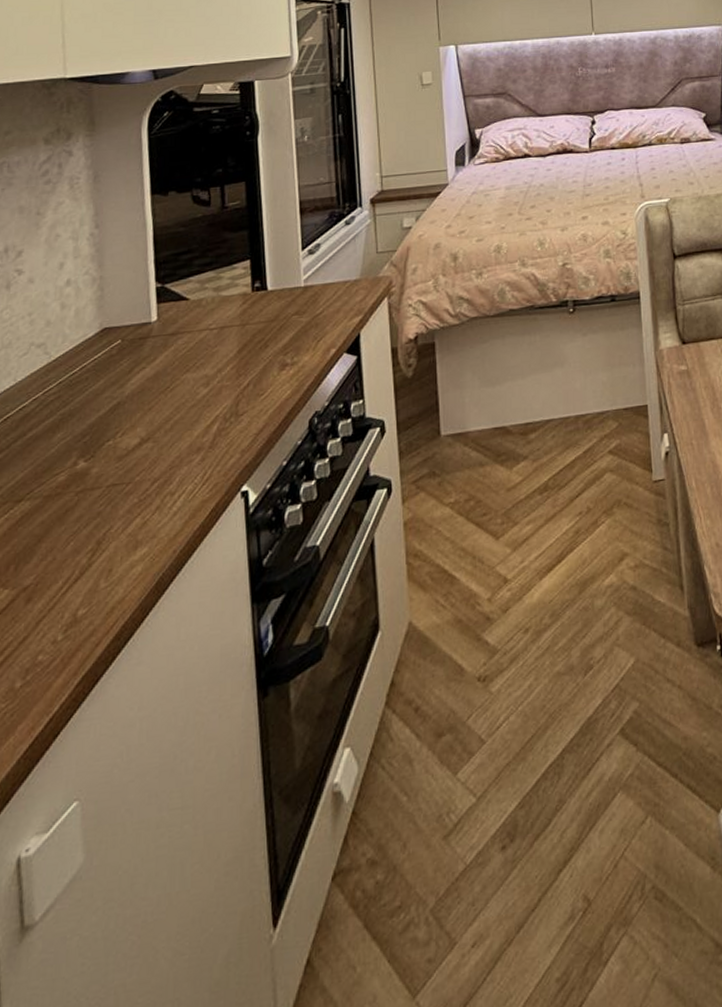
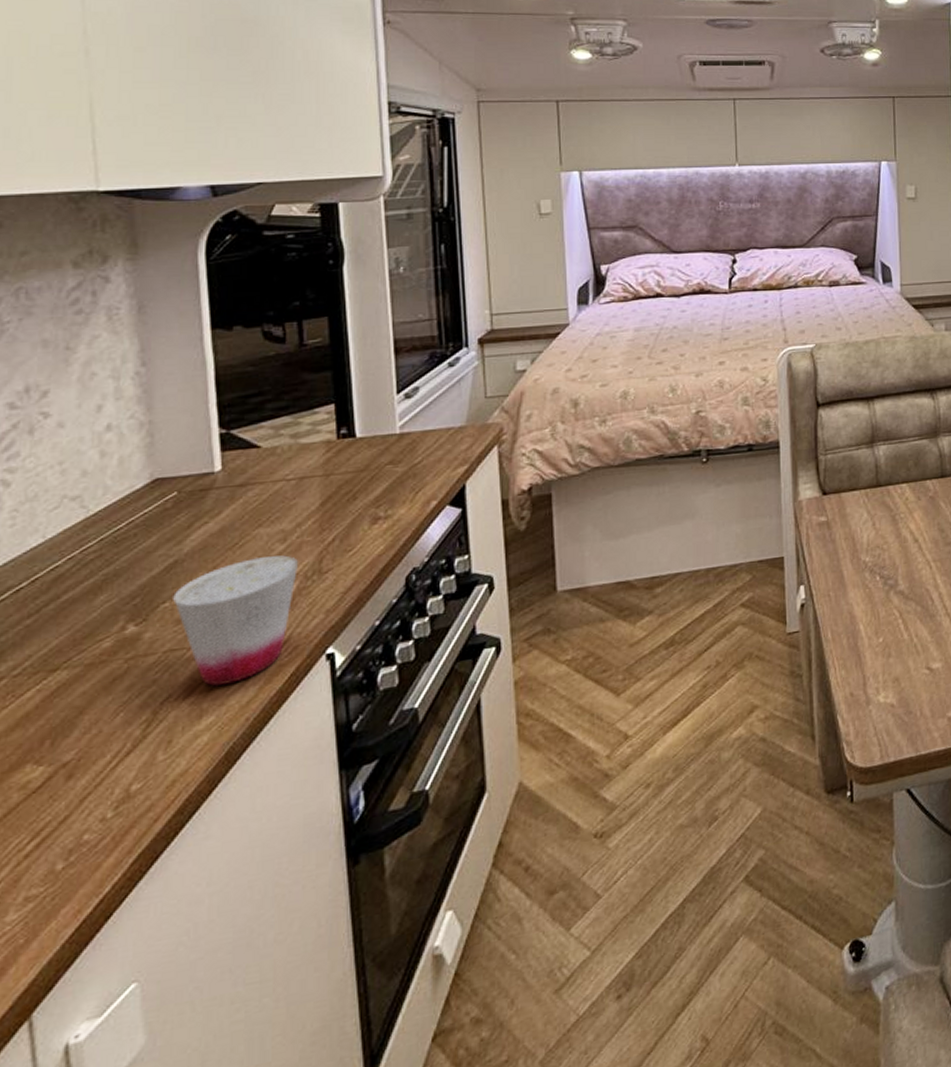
cup: none [116,398,220,519] -> present [173,555,299,686]

